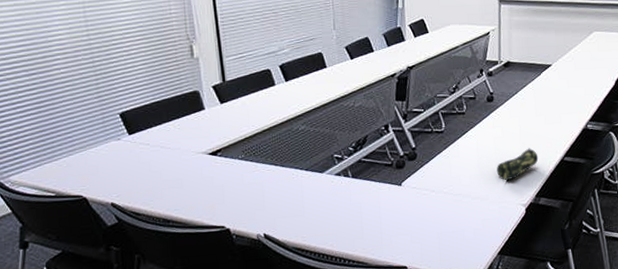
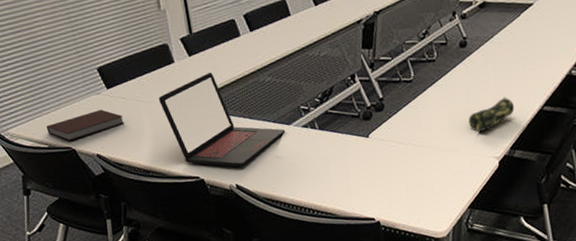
notebook: none [56,156,146,189] -> present [46,109,125,141]
laptop: none [185,120,318,216] -> present [158,73,286,167]

